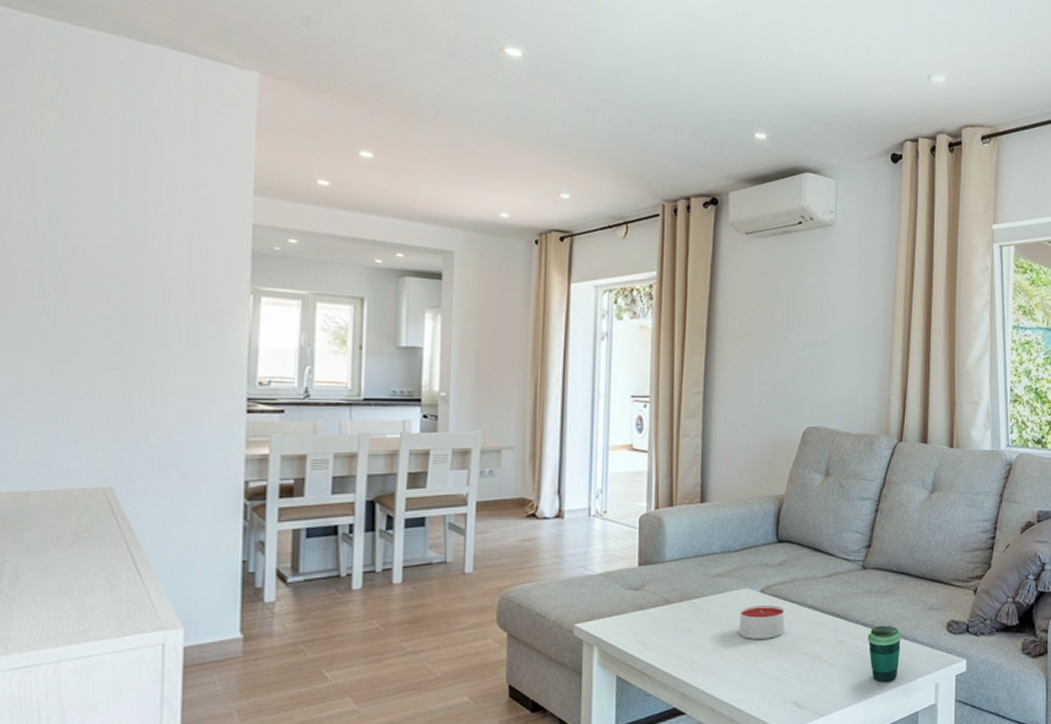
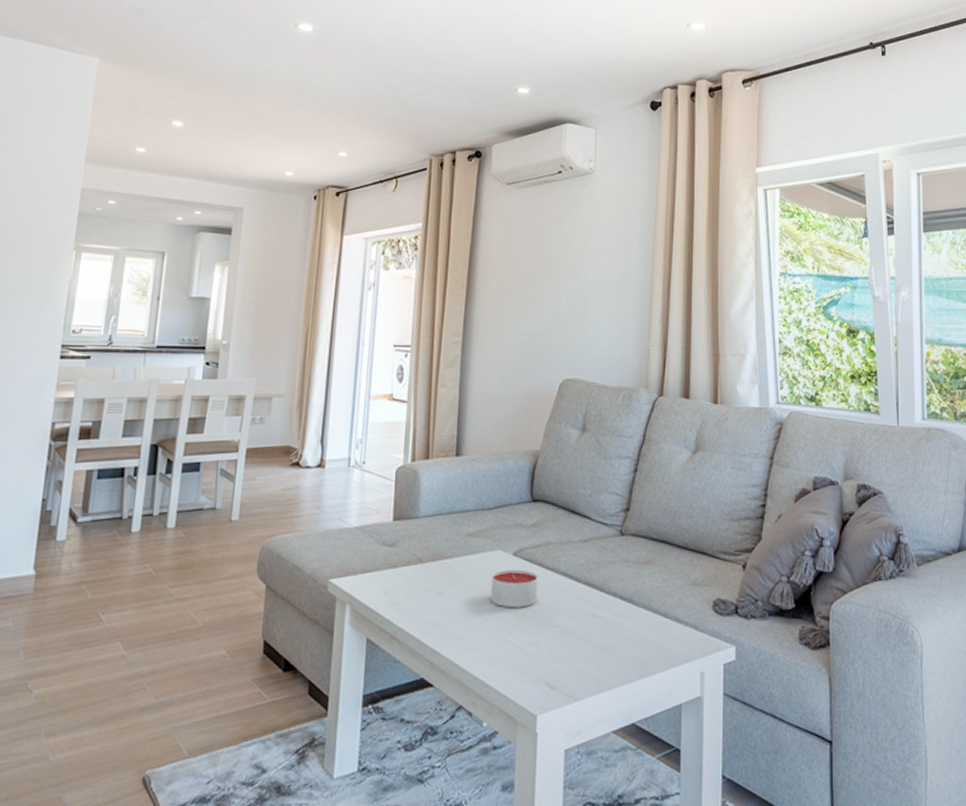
cup: present [867,625,902,683] -> none [625,600,663,667]

